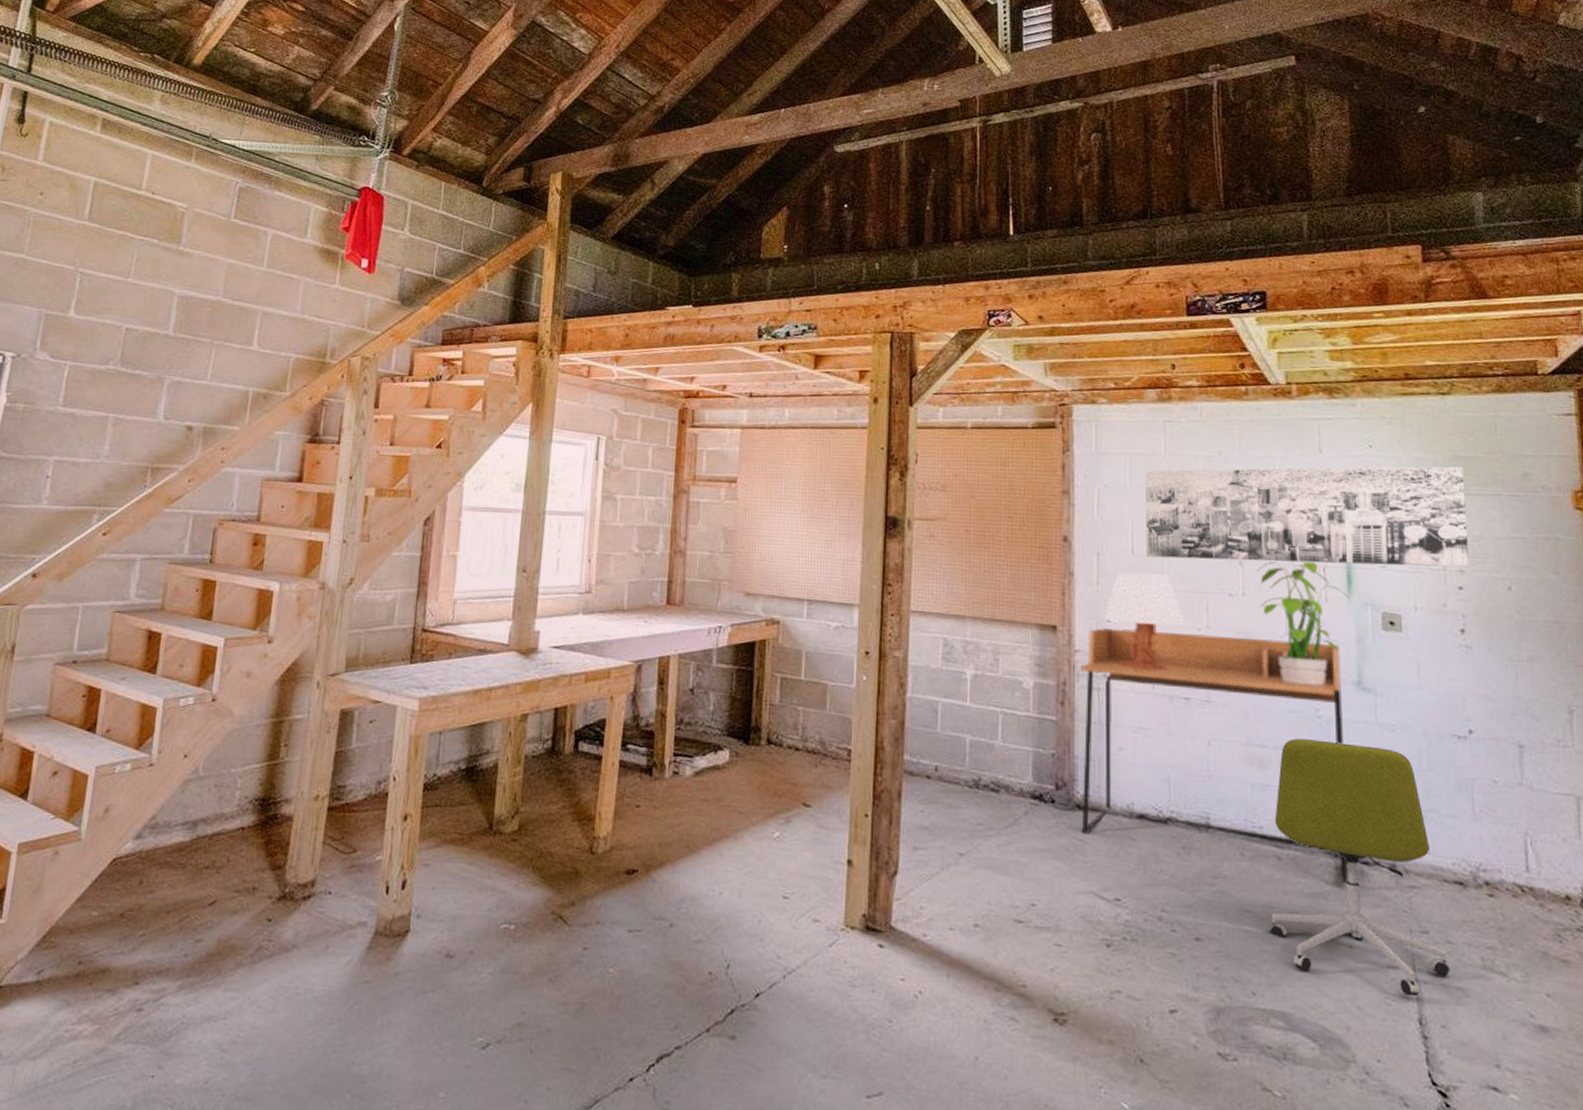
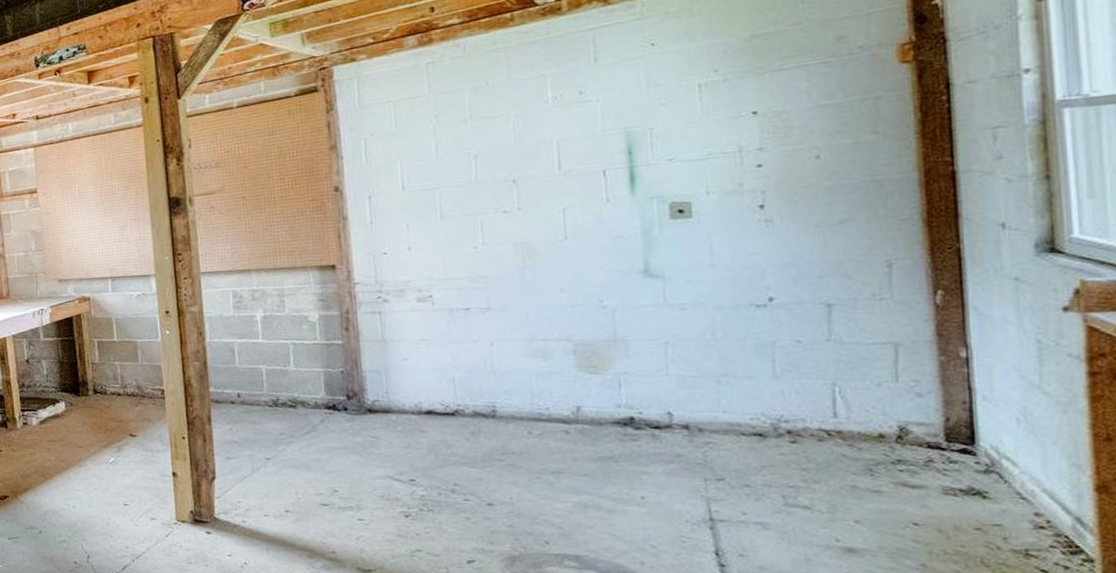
desk: present [1080,628,1348,885] -> none [361,240,639,448]
table lamp: present [1104,572,1185,671] -> none [380,204,460,291]
wall art: present [1145,466,1470,568] -> none [411,44,770,192]
potted plant: present [1256,559,1350,687] -> none [530,167,633,283]
office chair: present [1270,738,1451,997] -> none [560,326,750,534]

